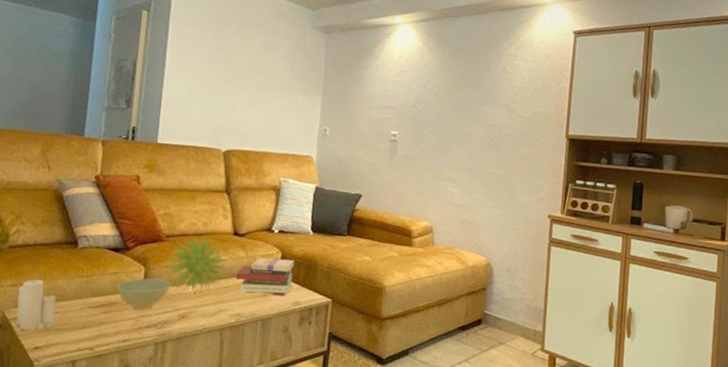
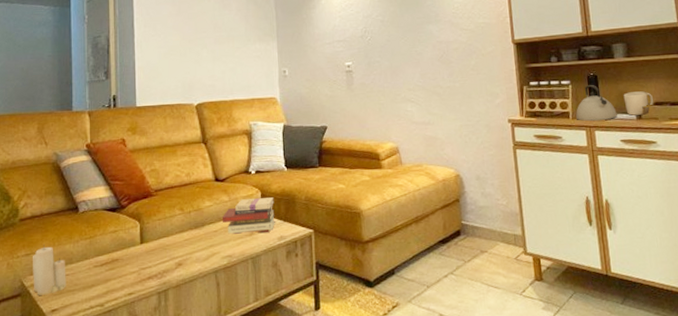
bowl: present [117,278,171,312] -> none [117,232,165,265]
plant: present [164,234,230,295] -> none [157,183,215,242]
kettle: none [616,192,656,230] -> present [576,85,617,122]

